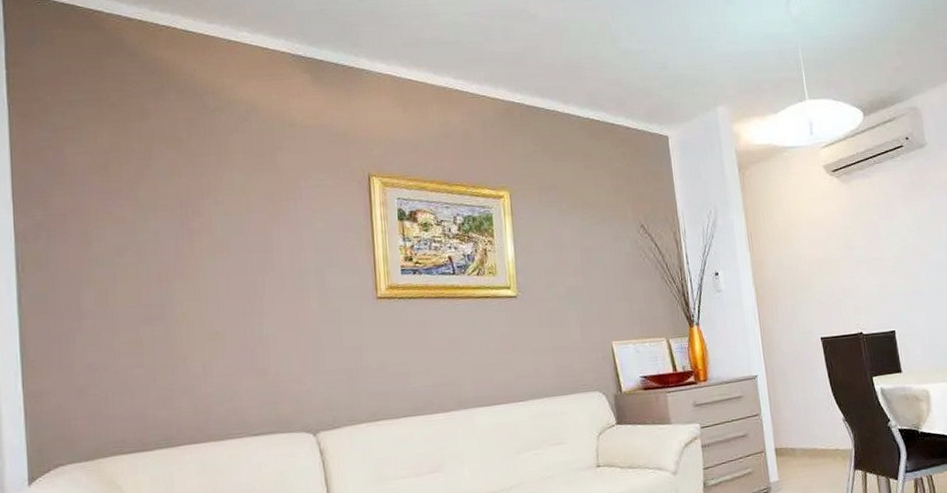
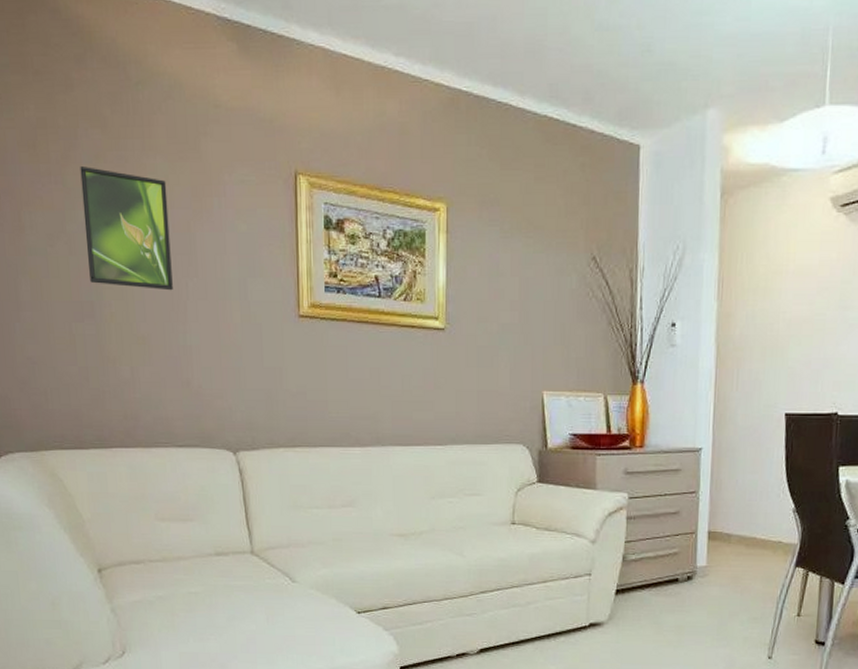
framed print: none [153,182,249,287] -> present [80,165,173,291]

